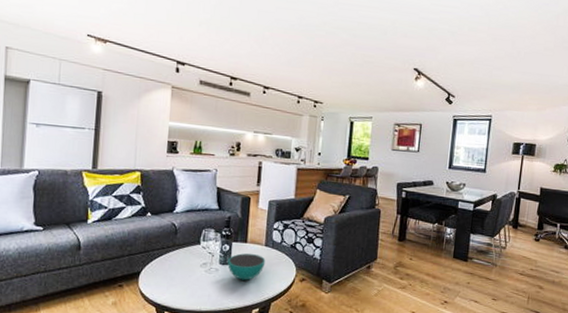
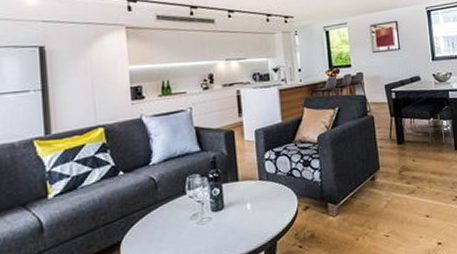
bowl: present [228,253,266,280] -> none [220,191,263,224]

